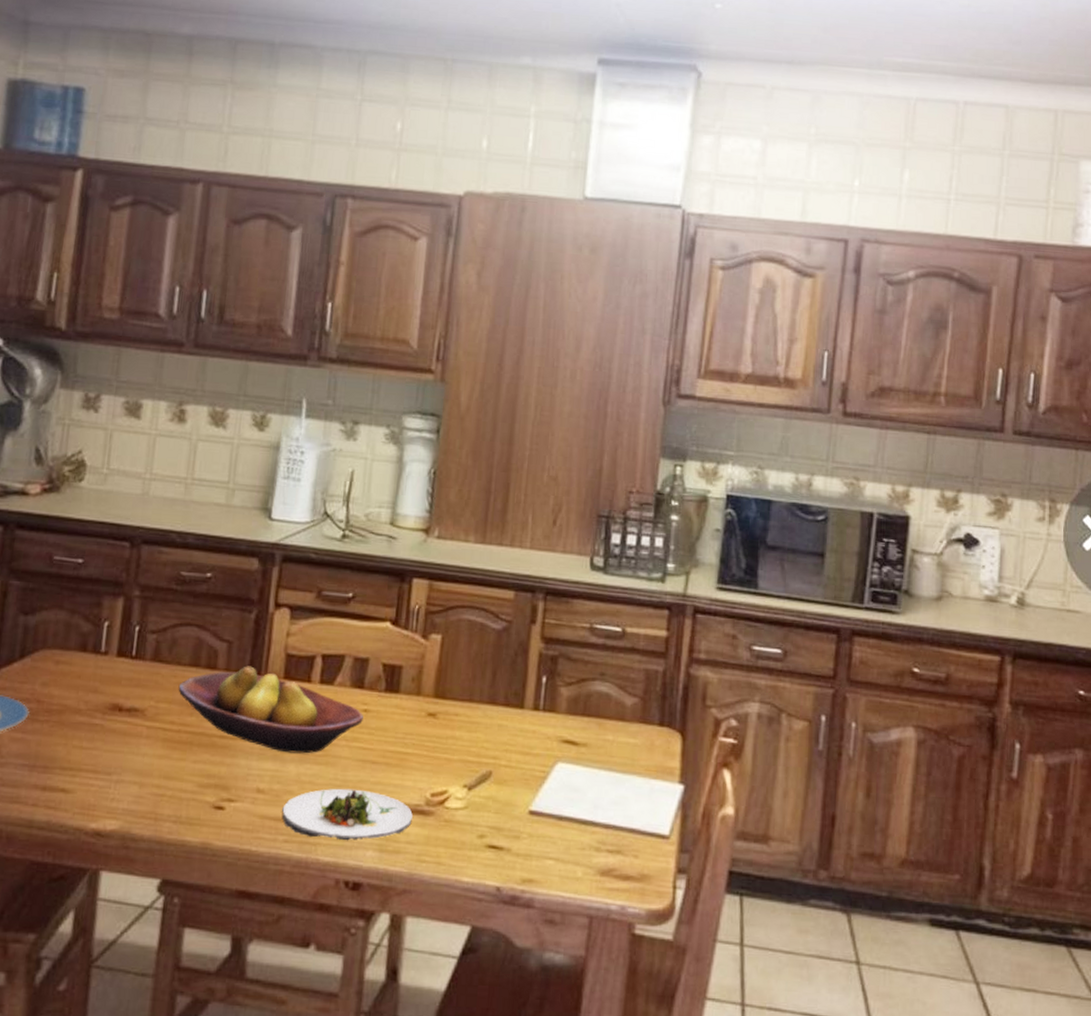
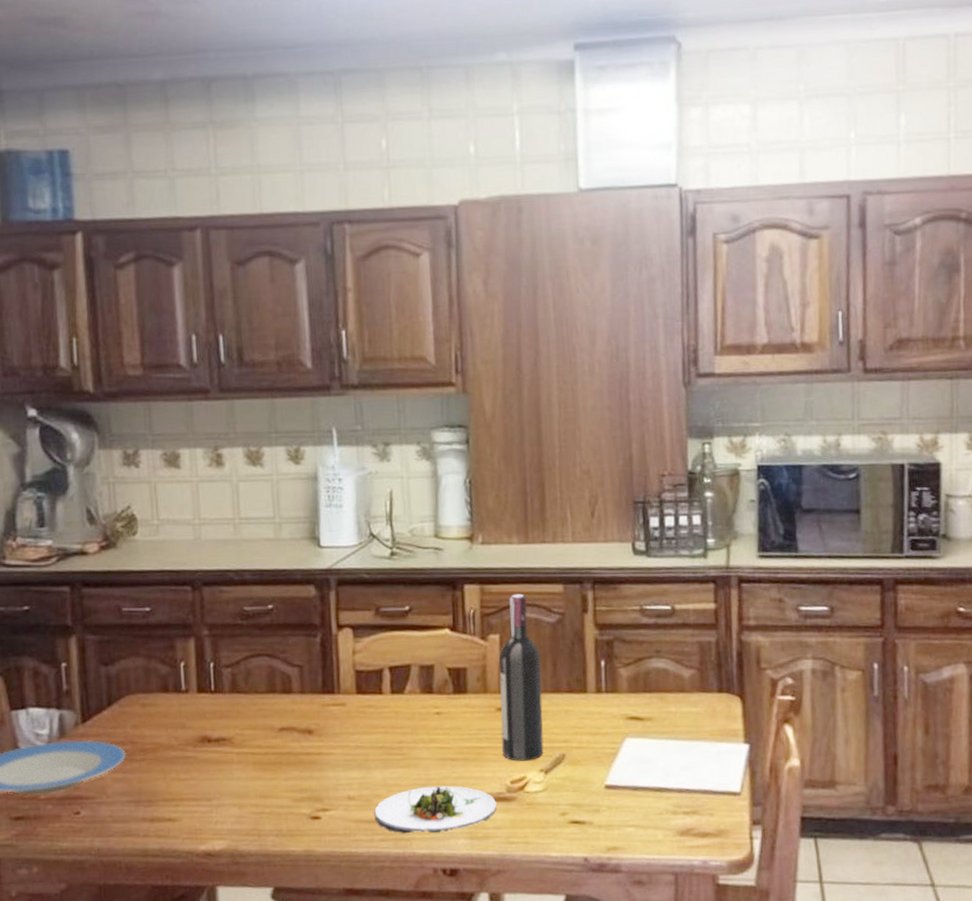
fruit bowl: present [178,666,363,754] -> none [259,686,437,761]
wine bottle: none [427,594,481,774] -> present [499,594,544,761]

